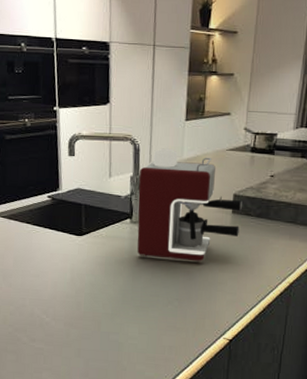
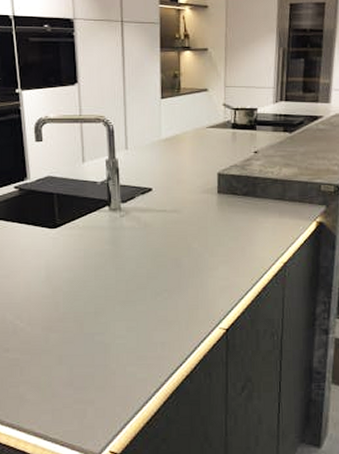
coffee maker: present [137,148,242,262] -> none [115,128,228,248]

